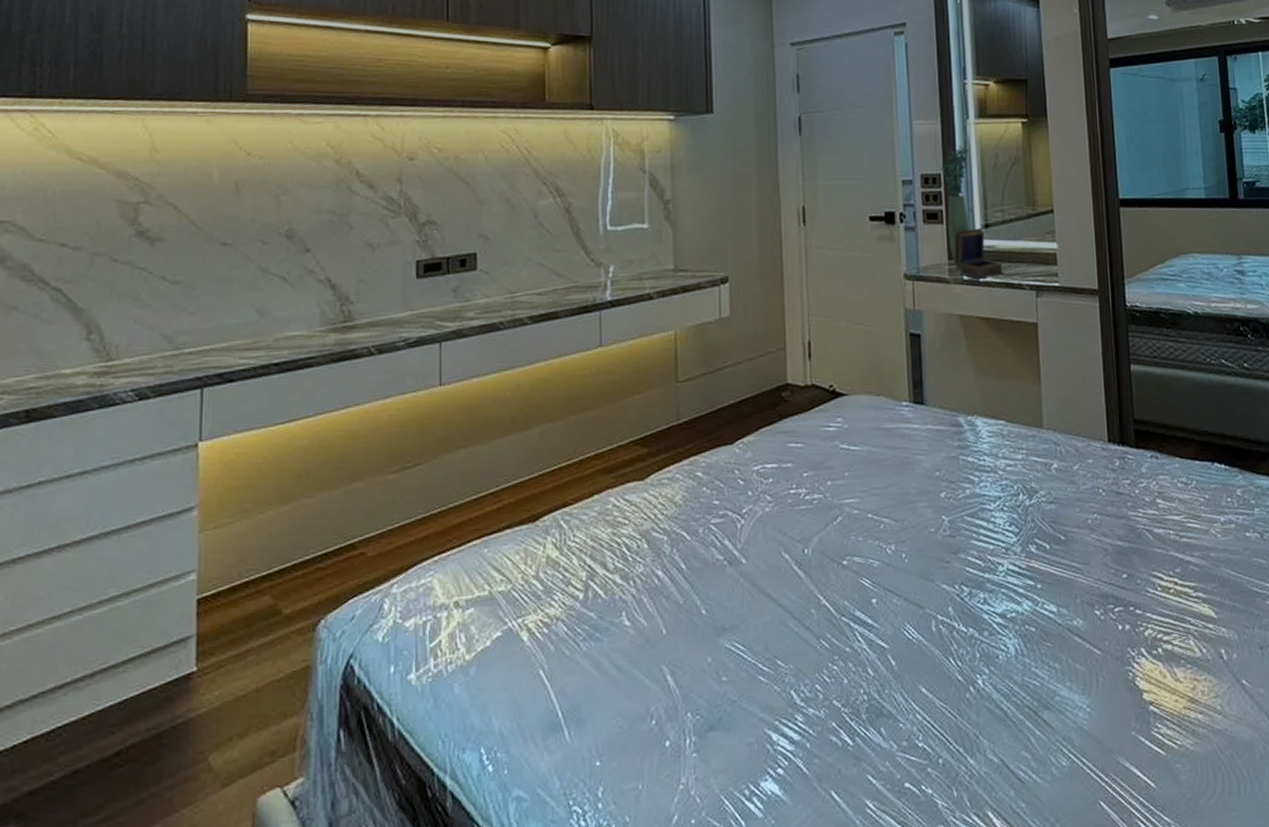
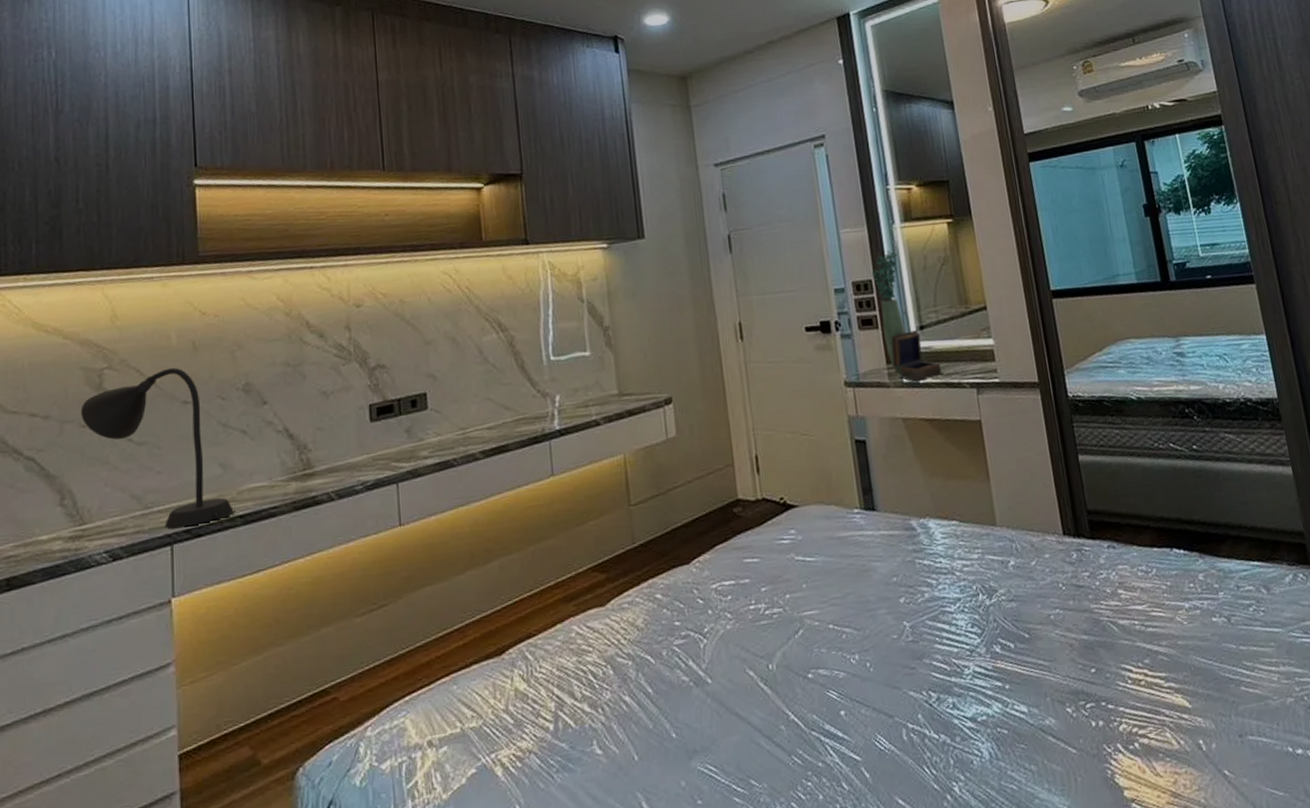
desk lamp: none [113,207,272,372] -> present [80,367,237,529]

